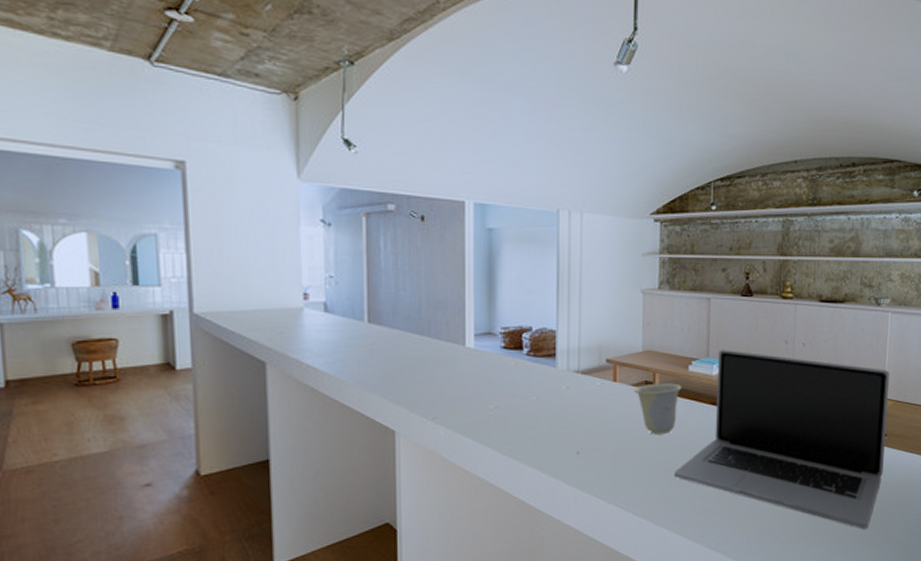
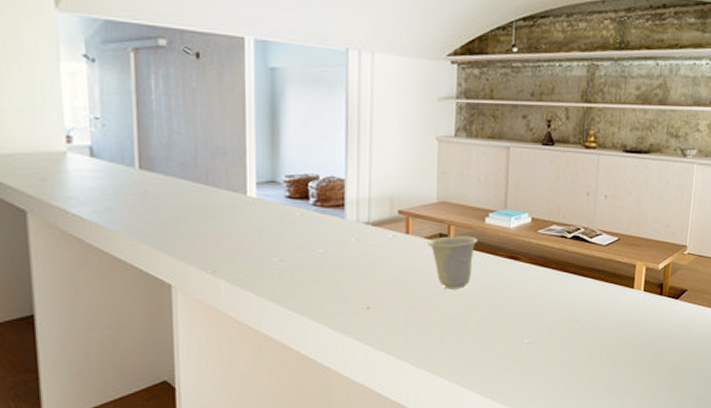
laptop: present [674,349,890,529] -> none [468,200,694,385]

